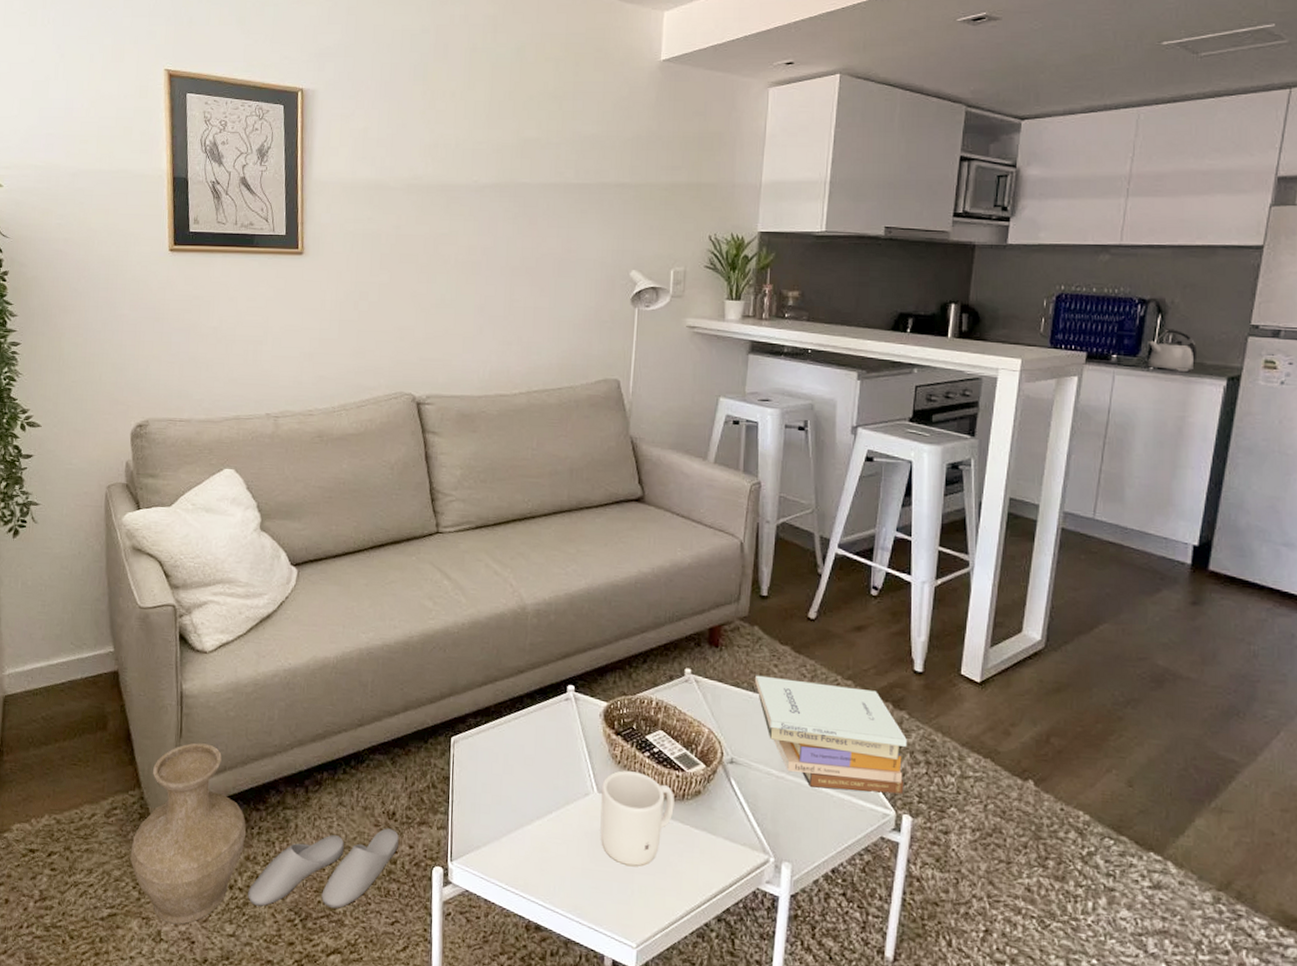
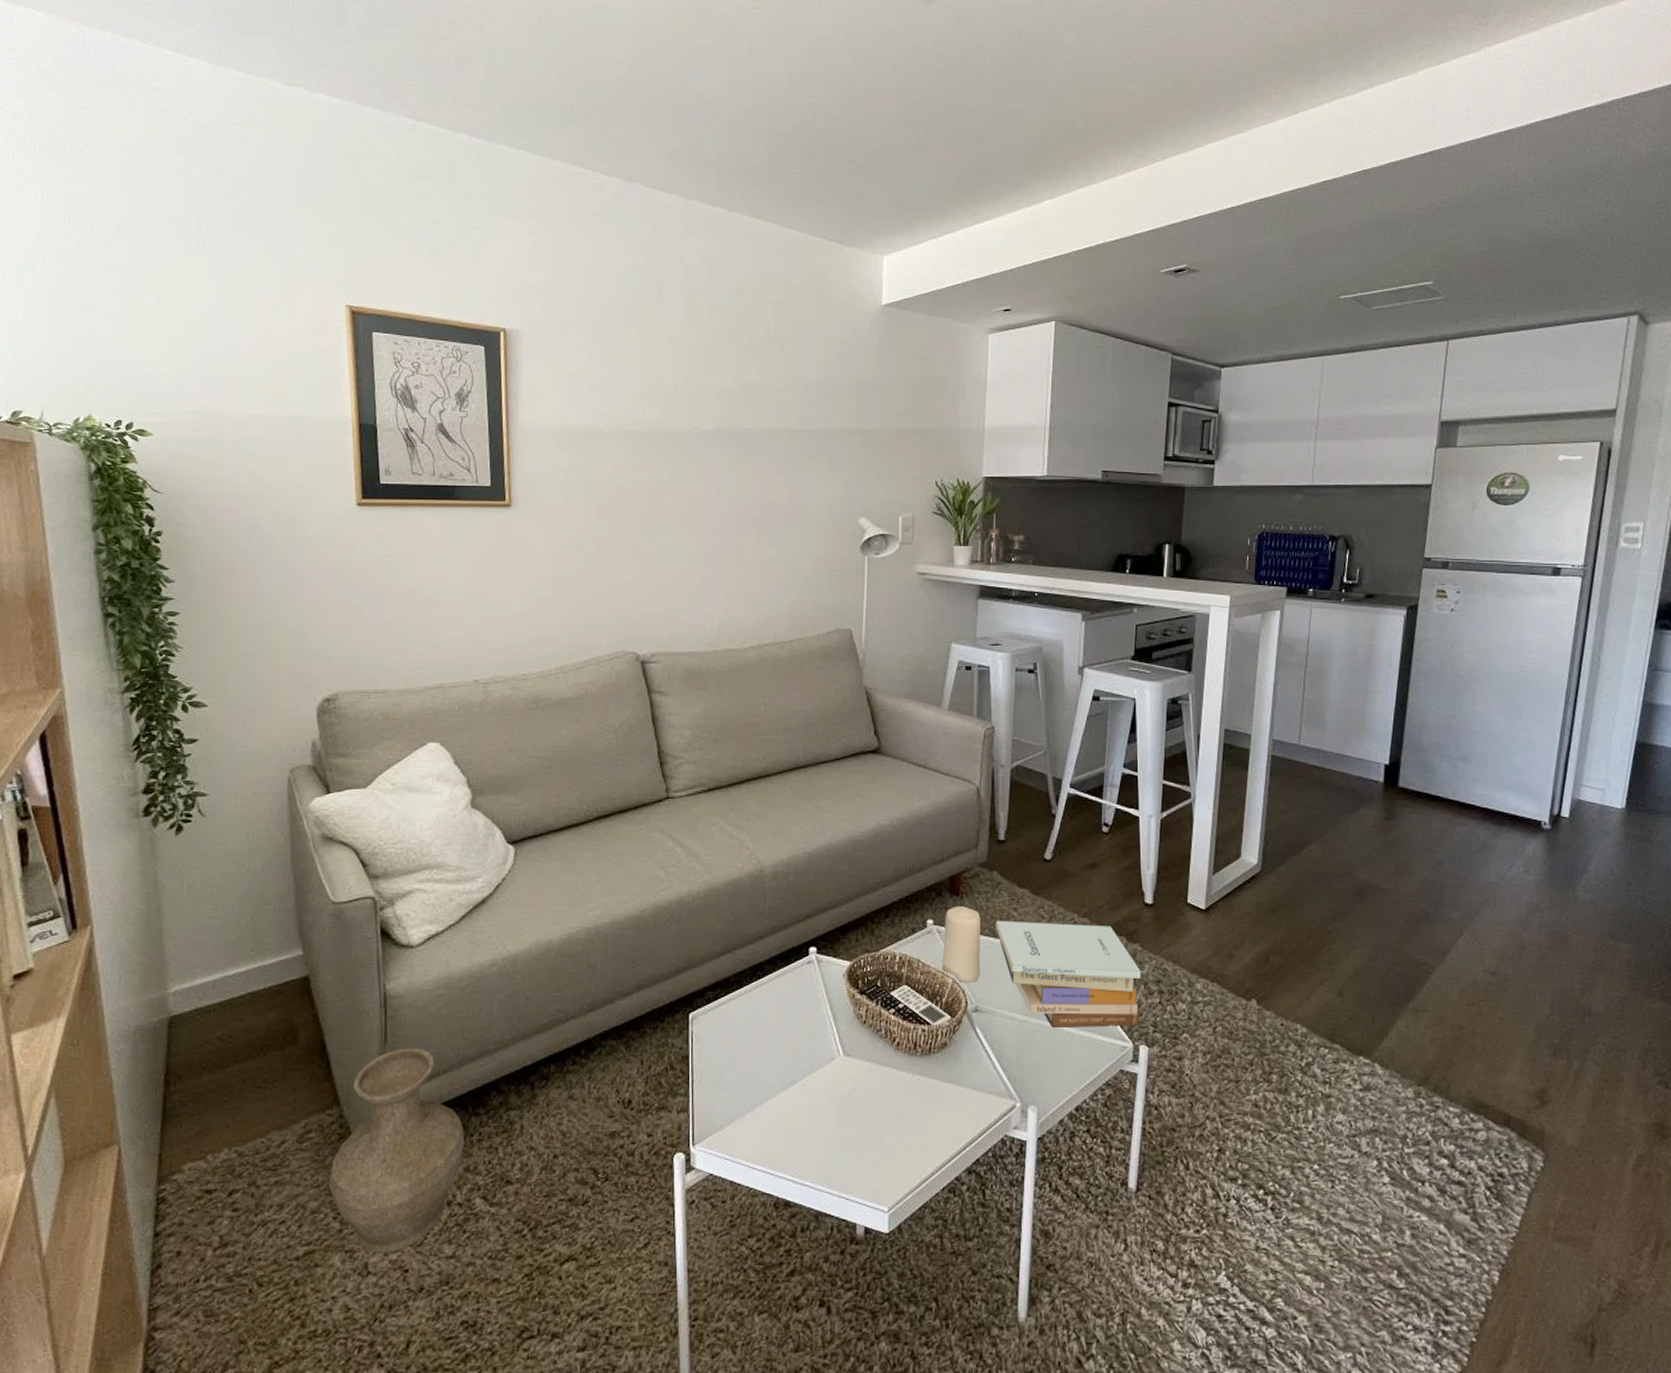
slippers: present [248,828,399,908] -> none [468,1118,636,1220]
mug: present [600,770,674,866] -> none [848,1029,921,1127]
candle: none [697,657,740,735] -> present [941,905,981,984]
kettle: present [1147,329,1196,372] -> none [1338,563,1381,603]

